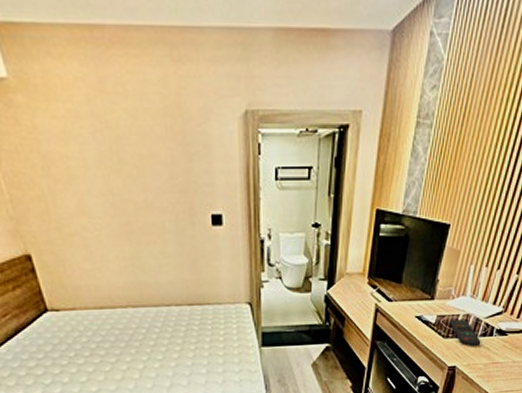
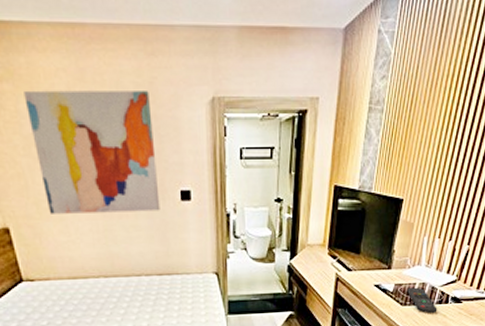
wall art: none [40,102,190,240] -> present [24,90,160,214]

